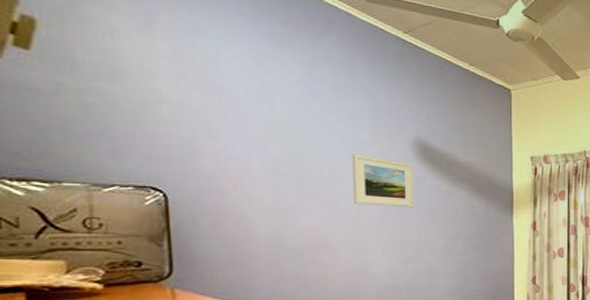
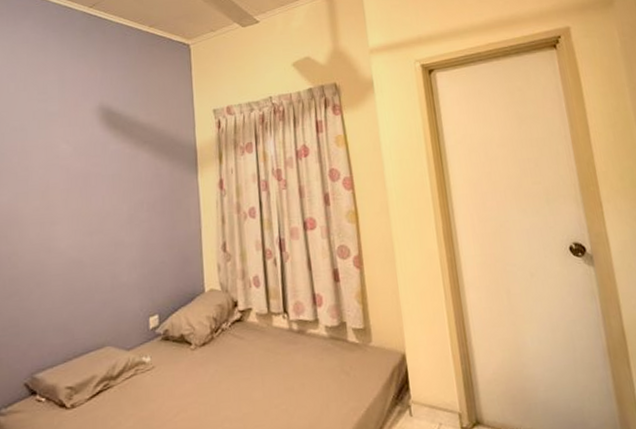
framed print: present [352,154,414,208] -> none [42,126,99,177]

